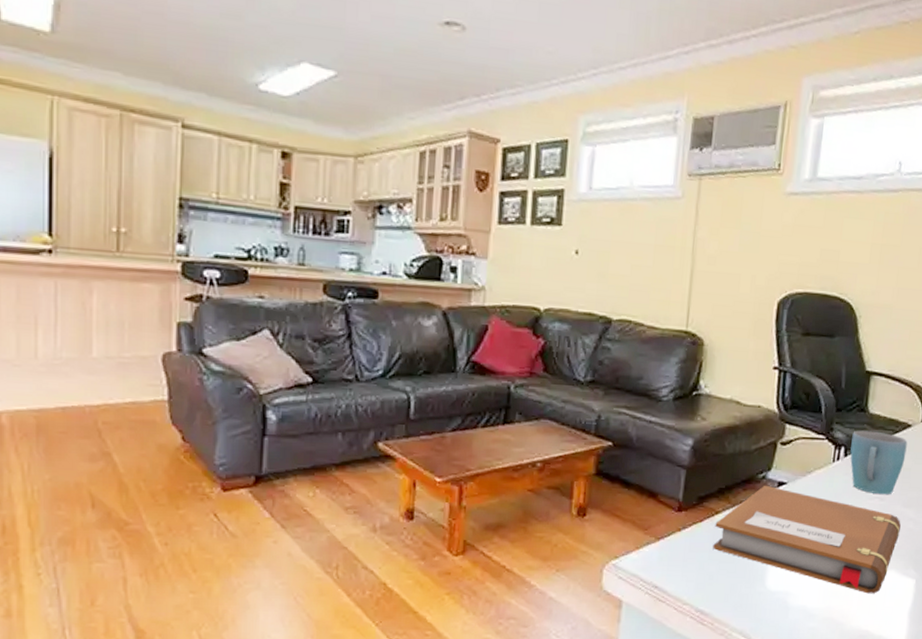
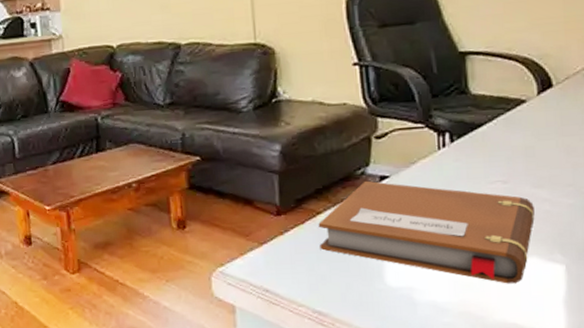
mug: present [850,430,908,495] -> none [456,112,526,178]

